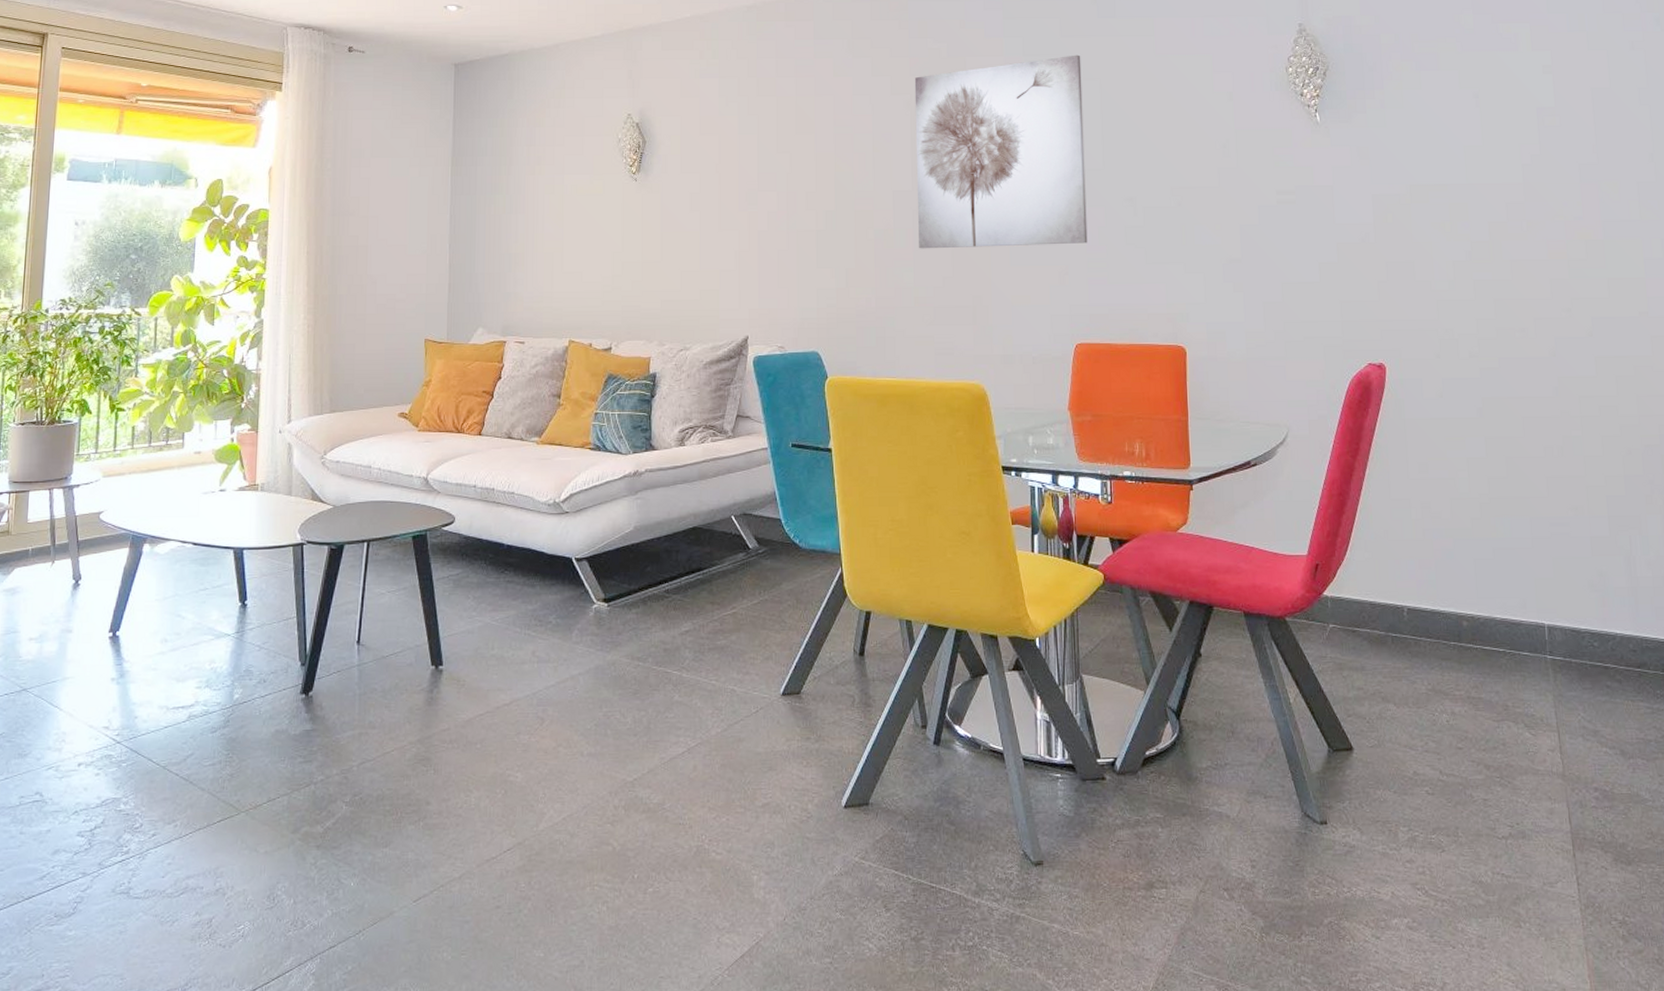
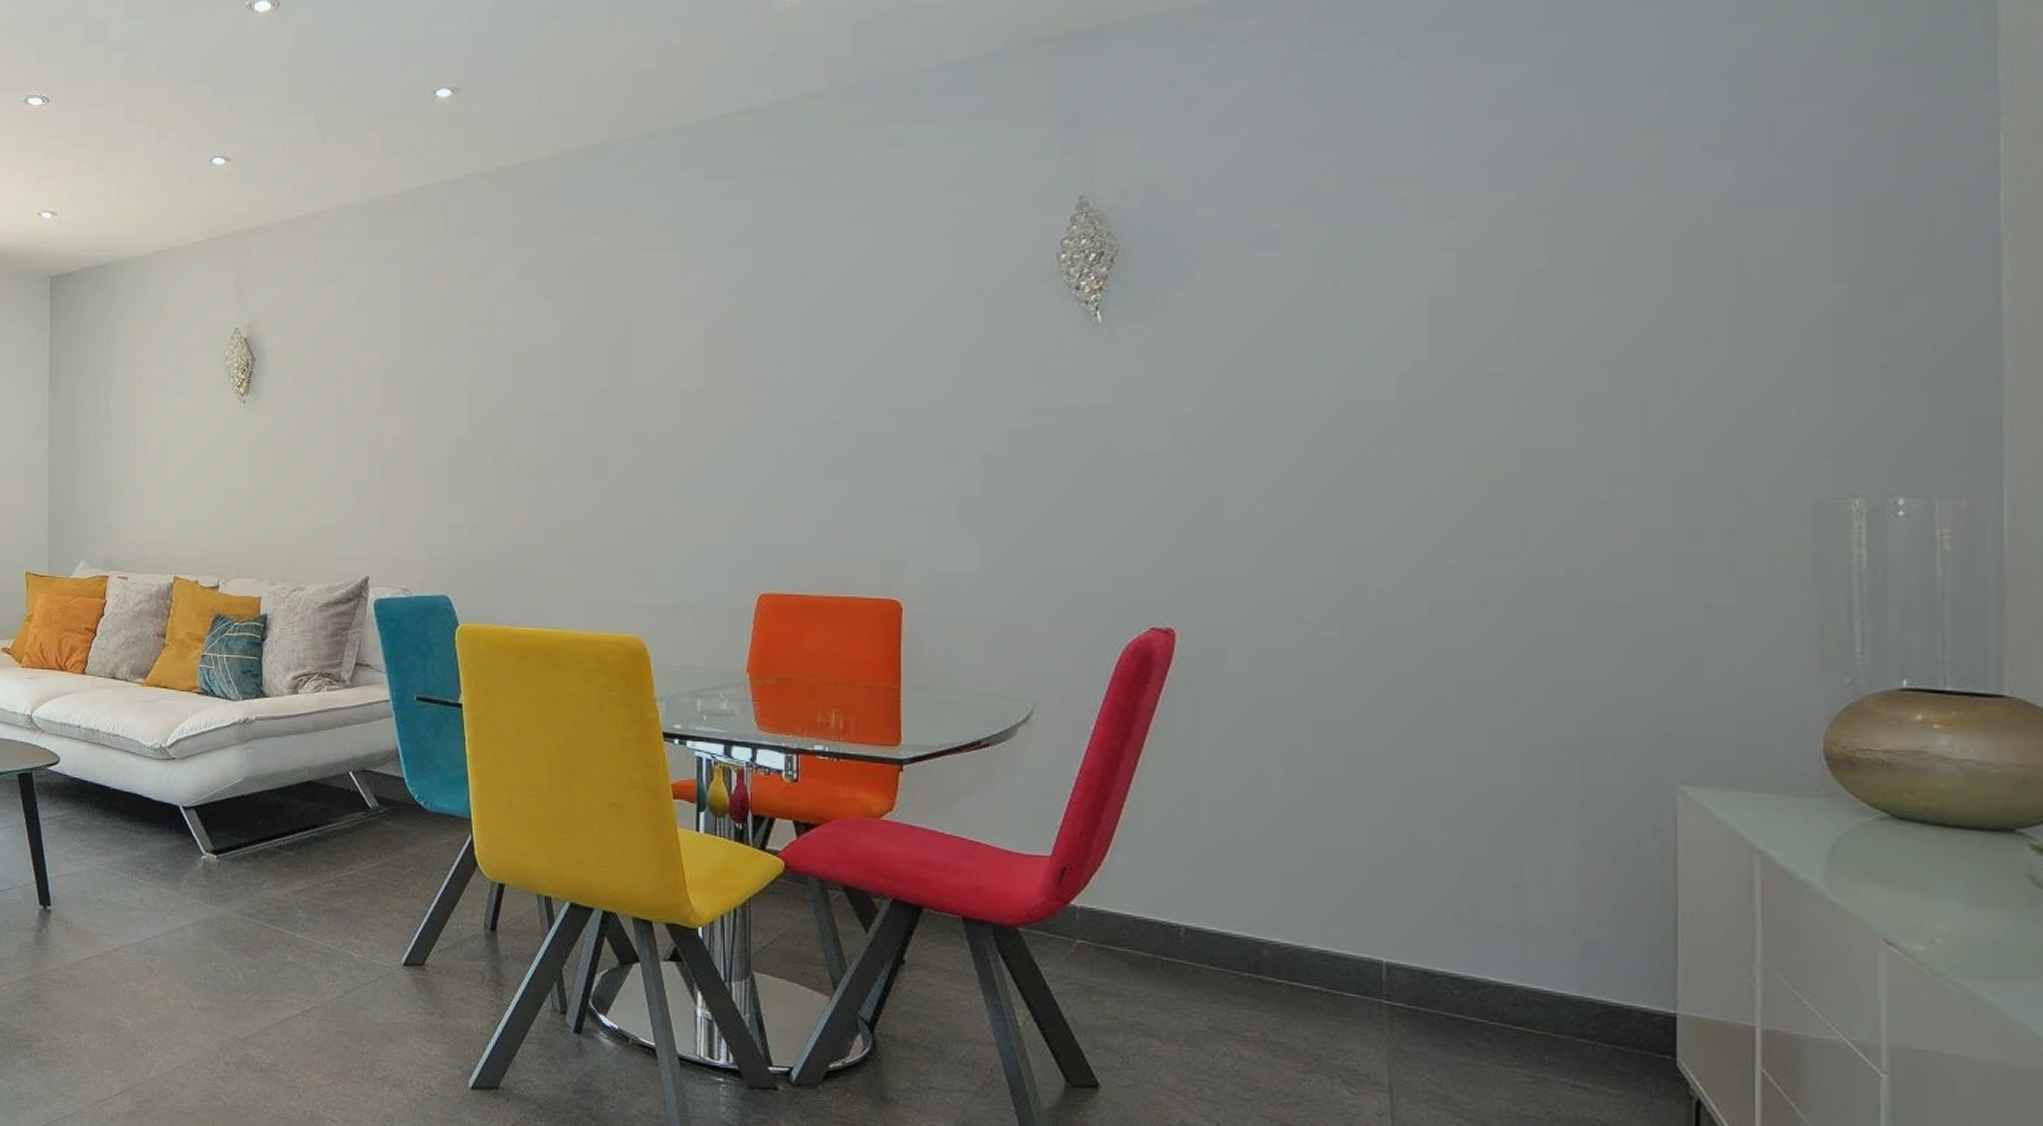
wall art: present [914,55,1088,249] -> none [567,245,779,481]

